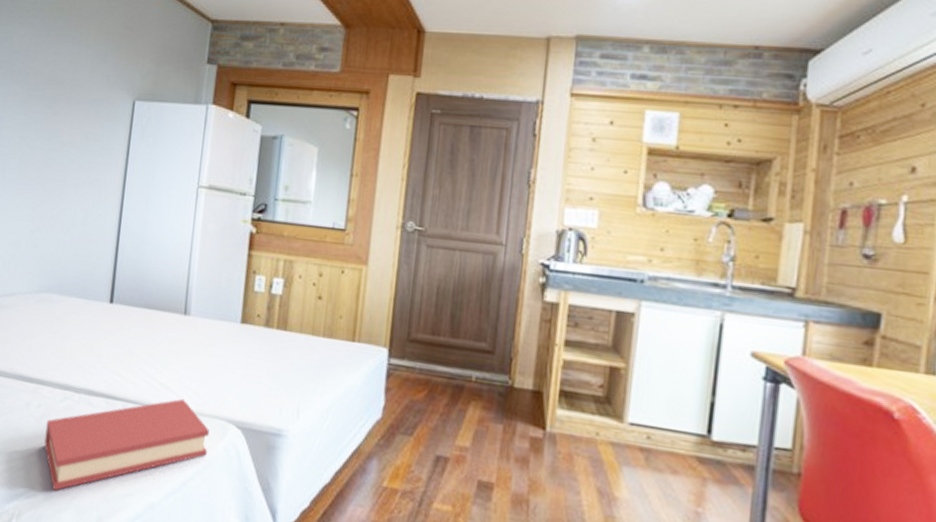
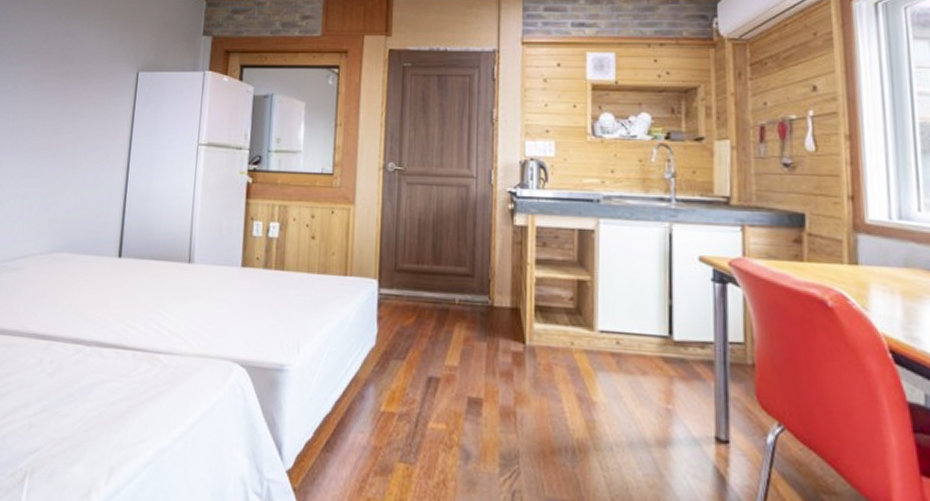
hardback book: present [44,398,209,491] -> none [57,343,215,445]

